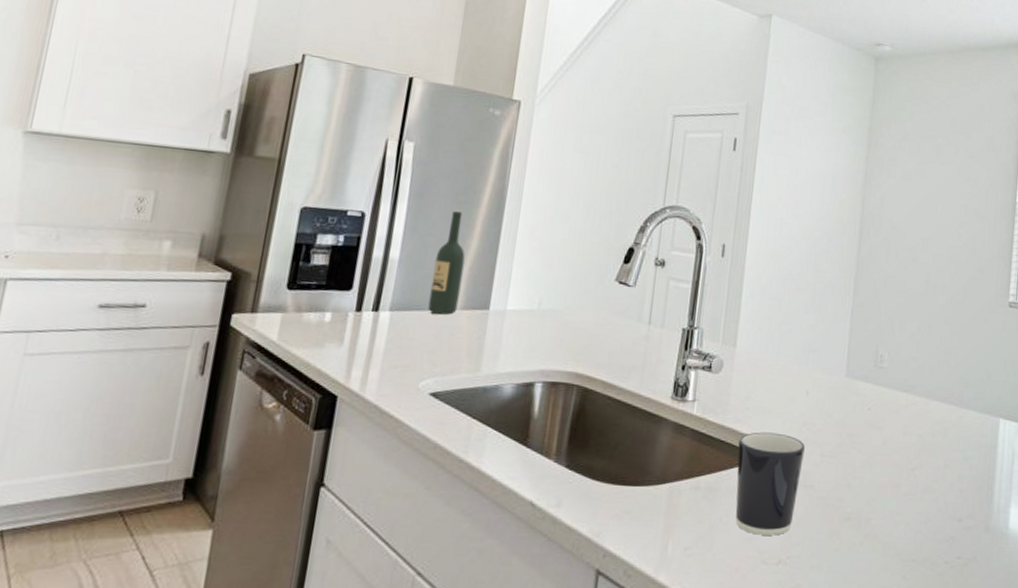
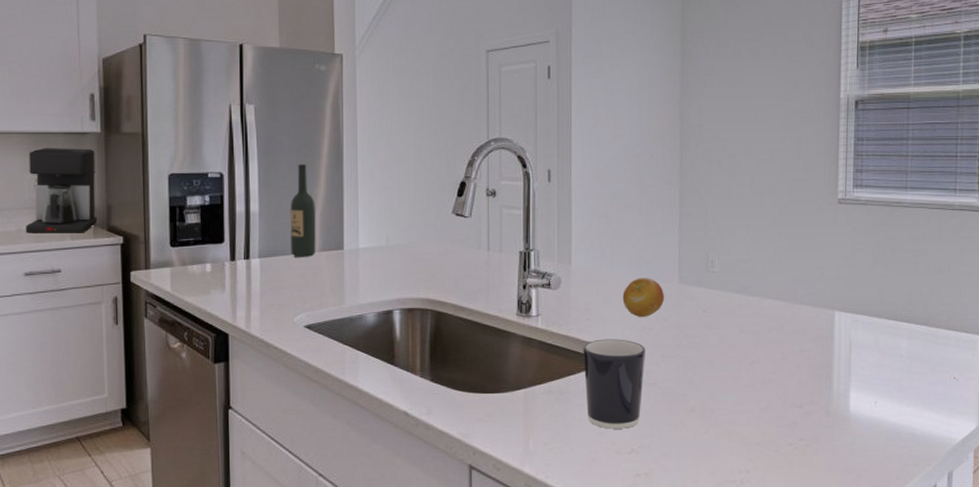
coffee maker: none [111,163,218,264] -> present [25,148,98,234]
fruit: none [786,367,830,412] -> present [622,278,664,318]

